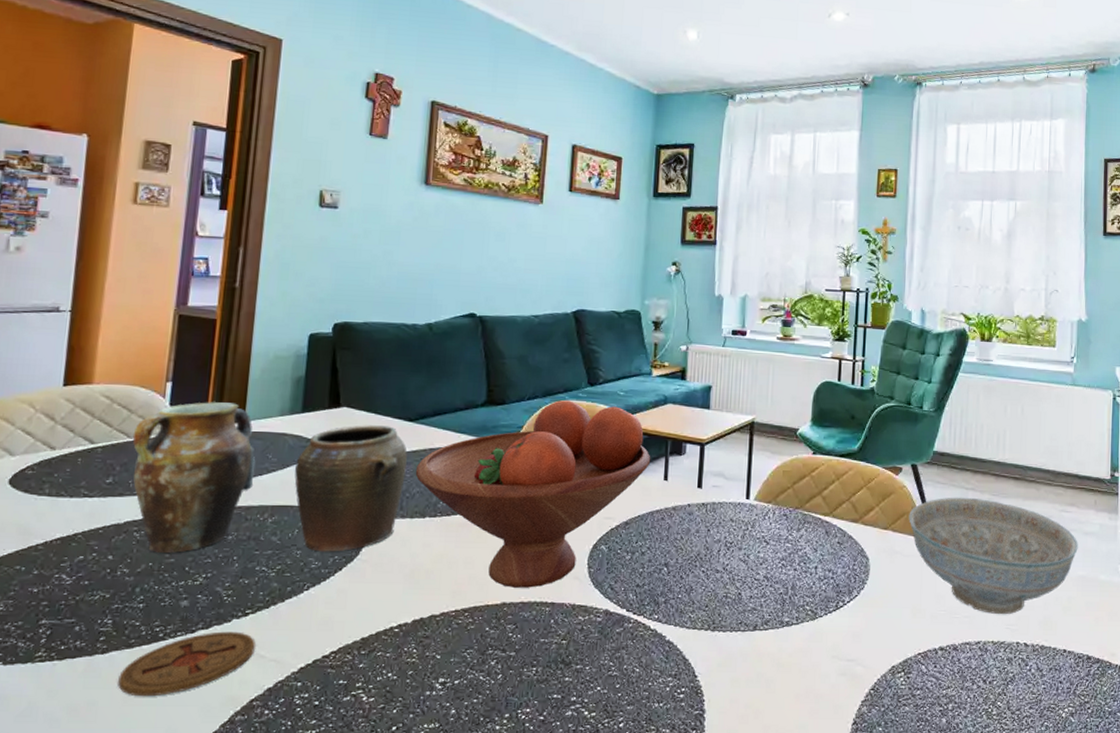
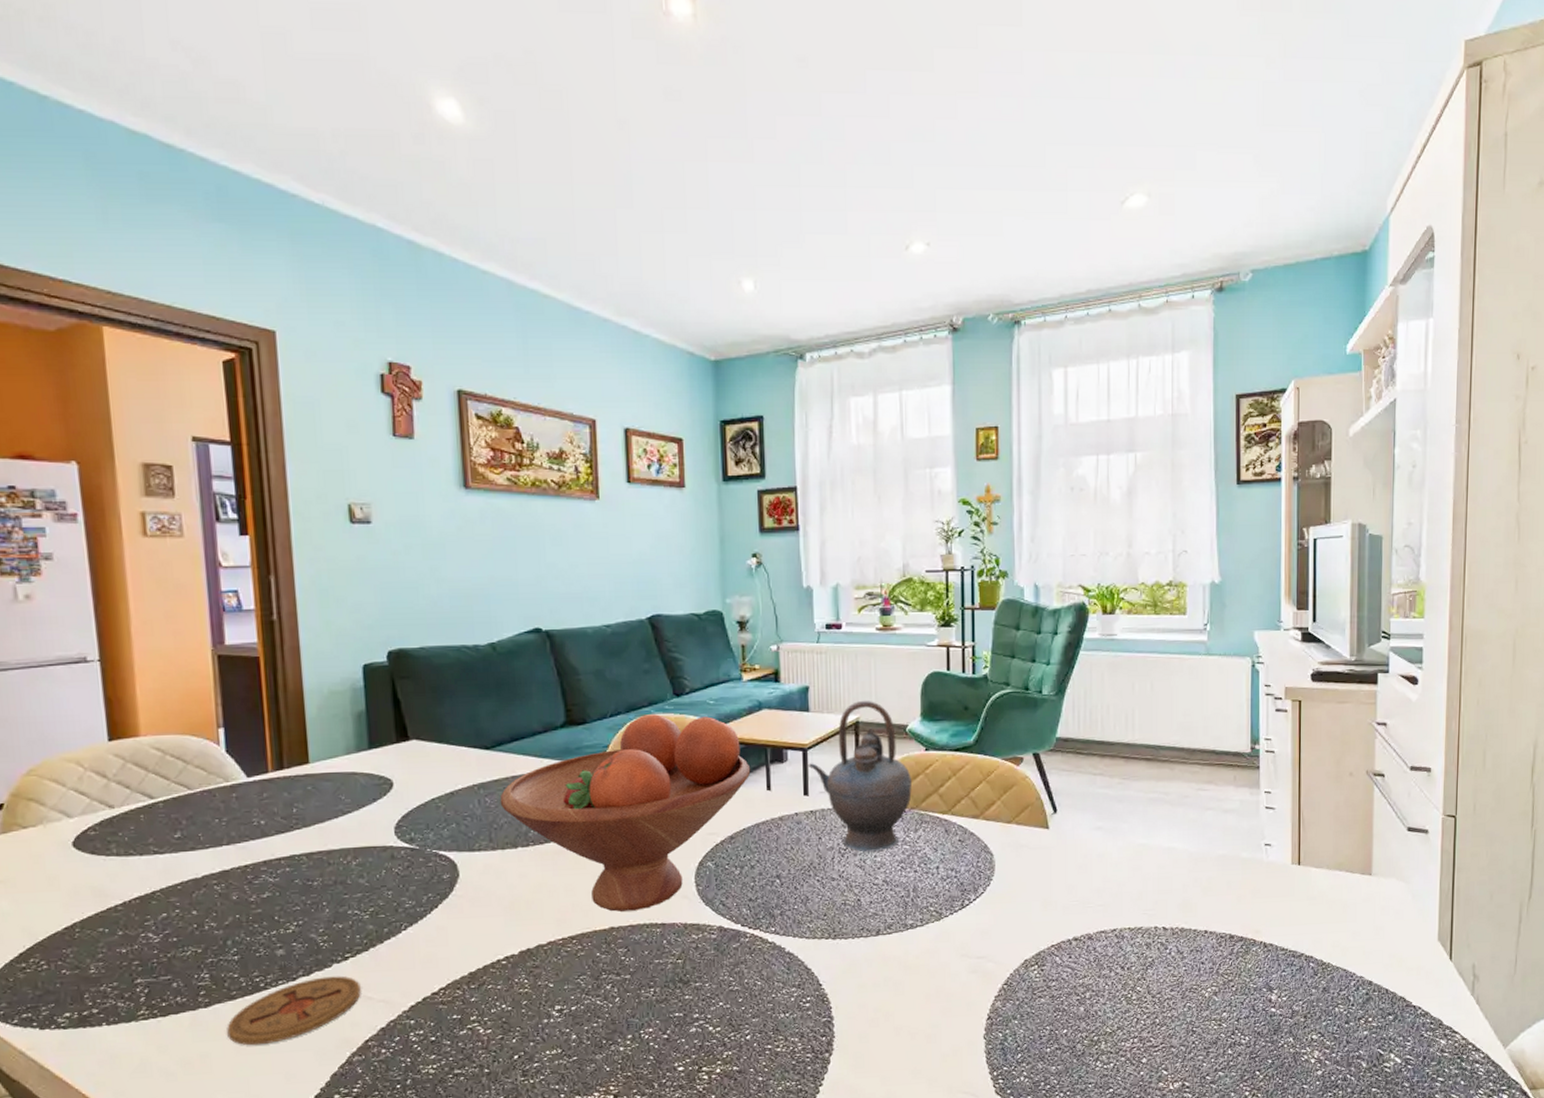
jar set: present [132,402,407,553] -> none [193,745,490,904]
teapot: none [704,402,798,548] -> present [808,700,912,852]
decorative bowl: present [909,497,1078,615] -> none [1033,783,1217,901]

